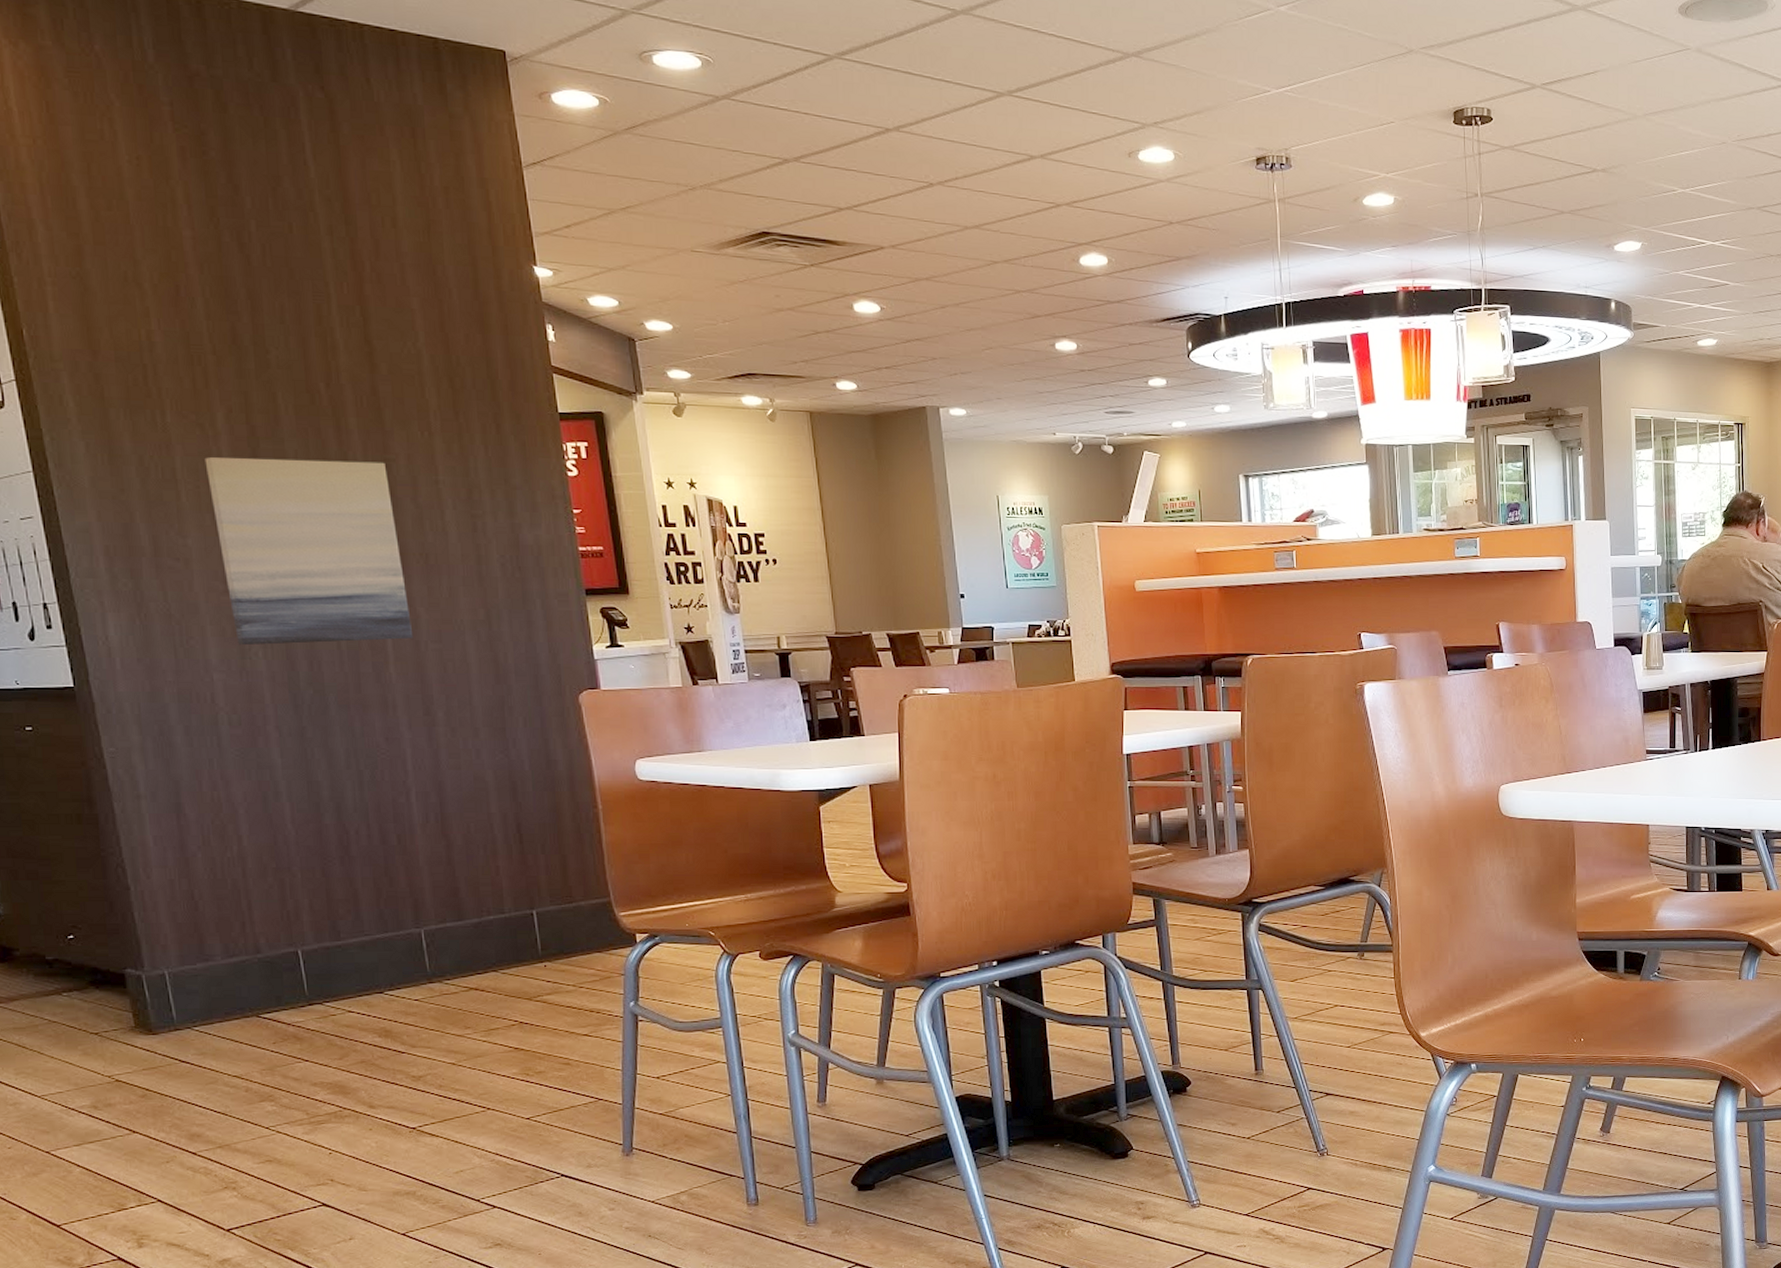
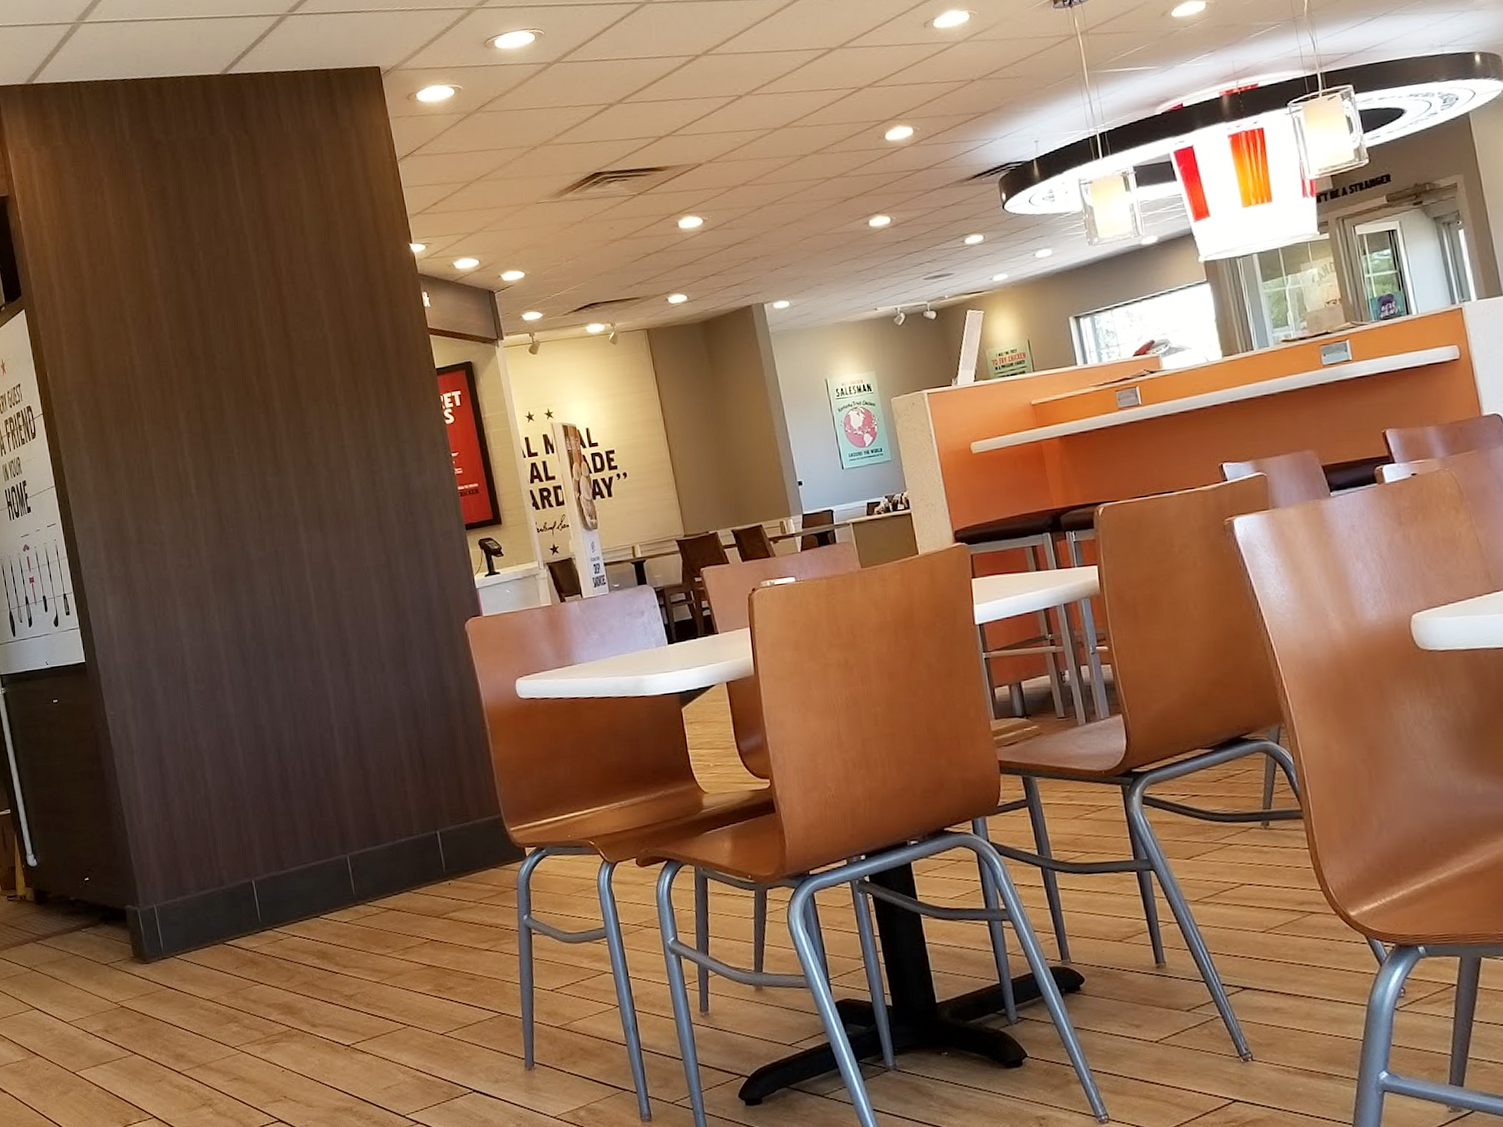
wall art: present [204,457,414,646] -> none [172,436,331,612]

